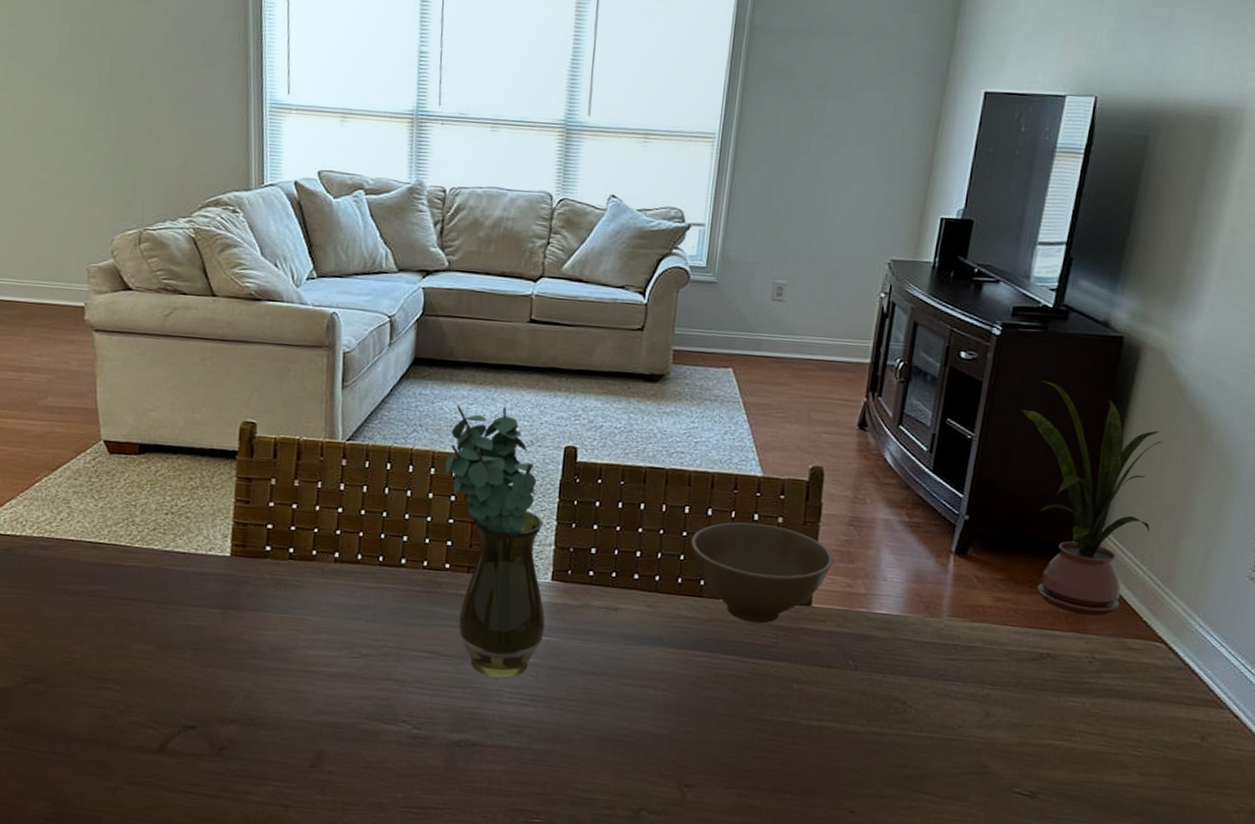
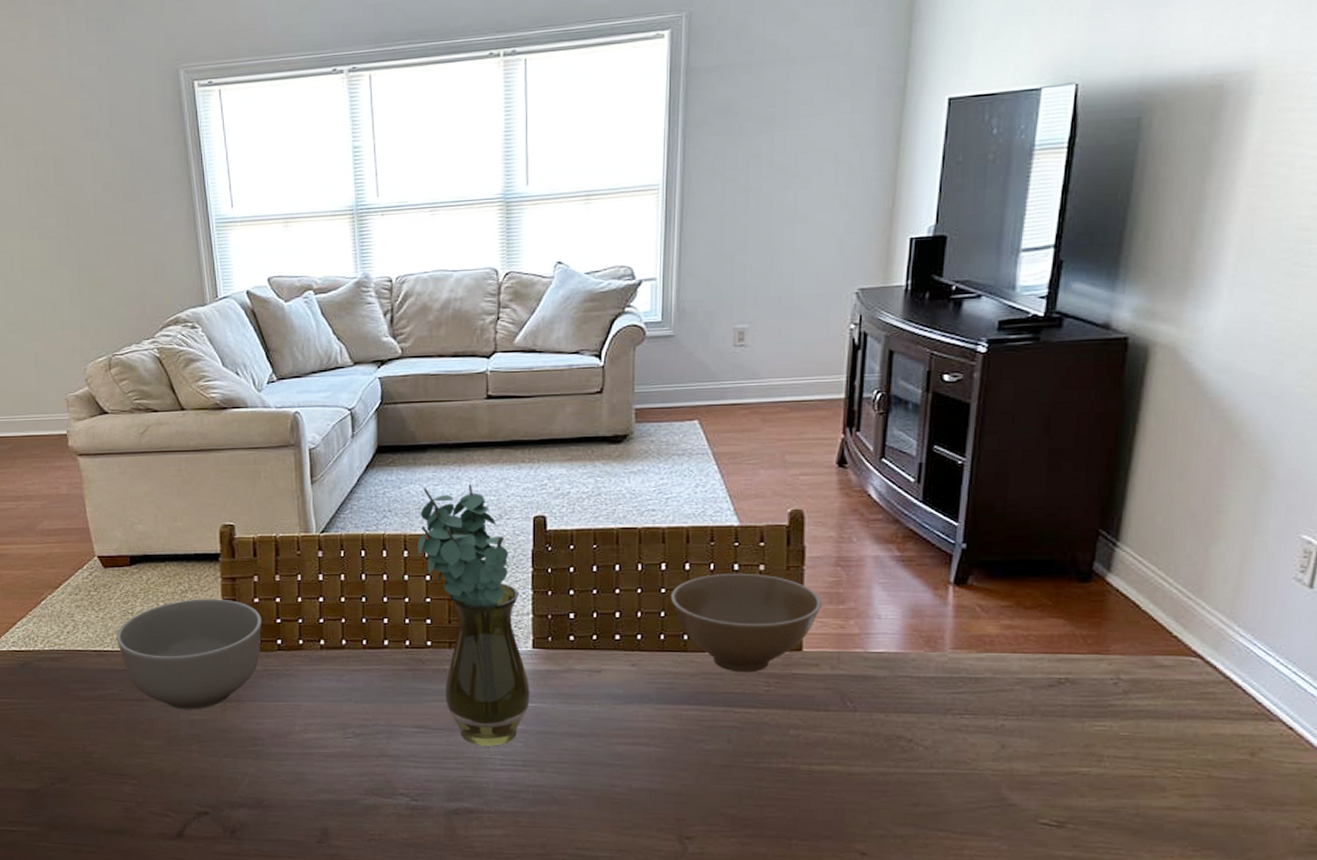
bowl: none [114,496,276,616] -> present [116,599,263,710]
house plant: present [1021,379,1163,616] -> none [1016,393,1183,635]

